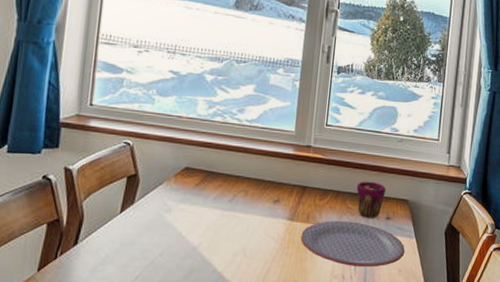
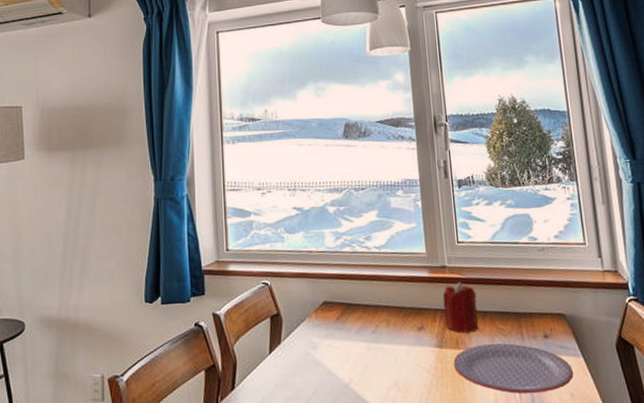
candle: none [299,161,334,209] -> present [442,281,479,333]
cup: present [356,181,386,218] -> none [503,297,538,338]

